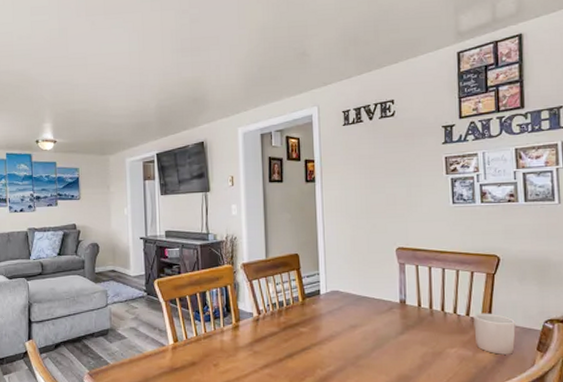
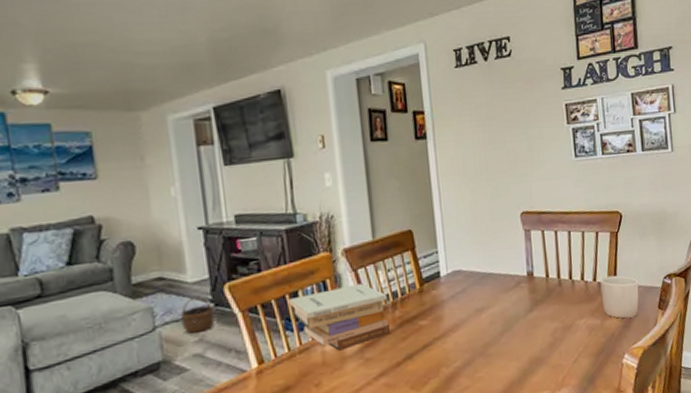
wicker basket: none [124,287,147,312] -> present [180,297,215,334]
books: none [199,291,275,342] -> present [288,283,390,351]

